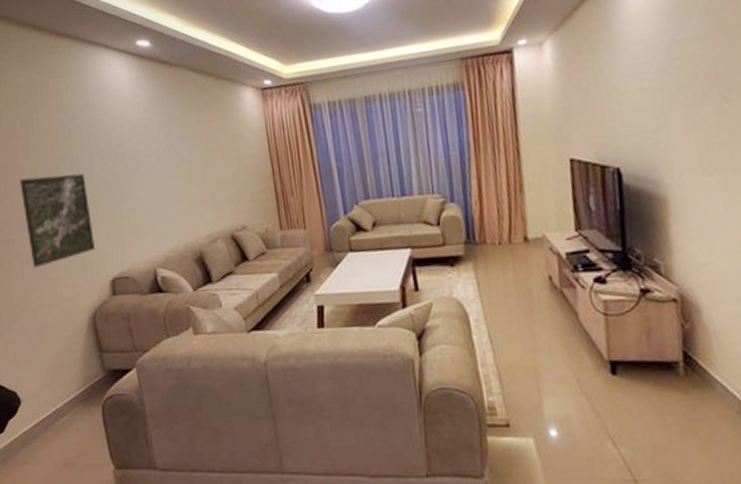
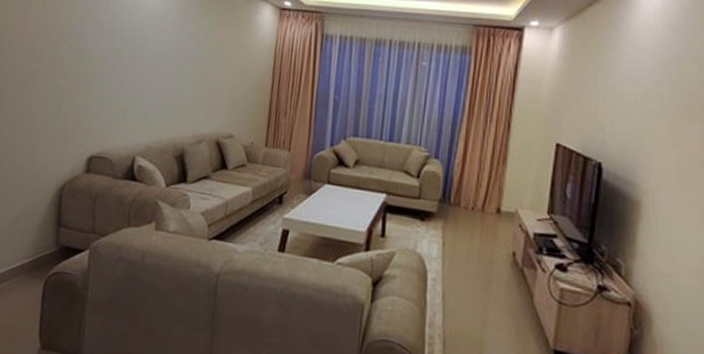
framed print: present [20,173,95,268] -> none [16,39,90,128]

